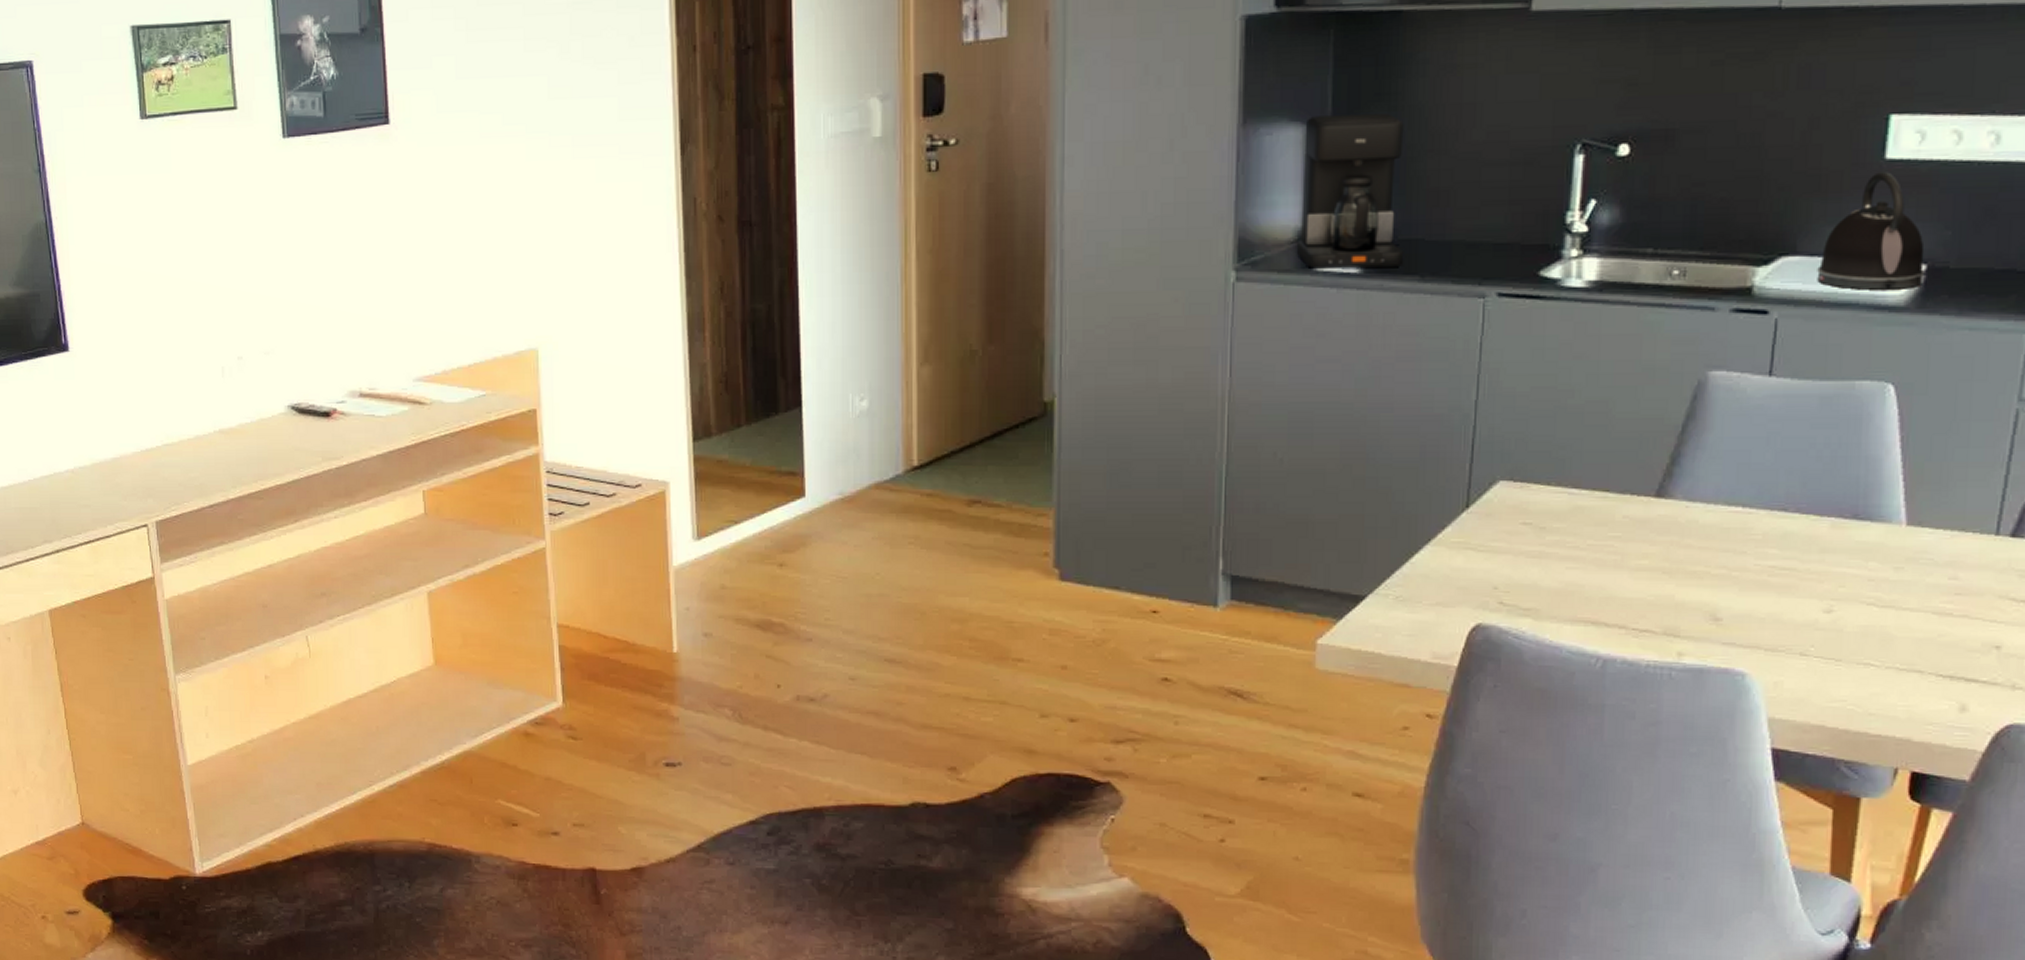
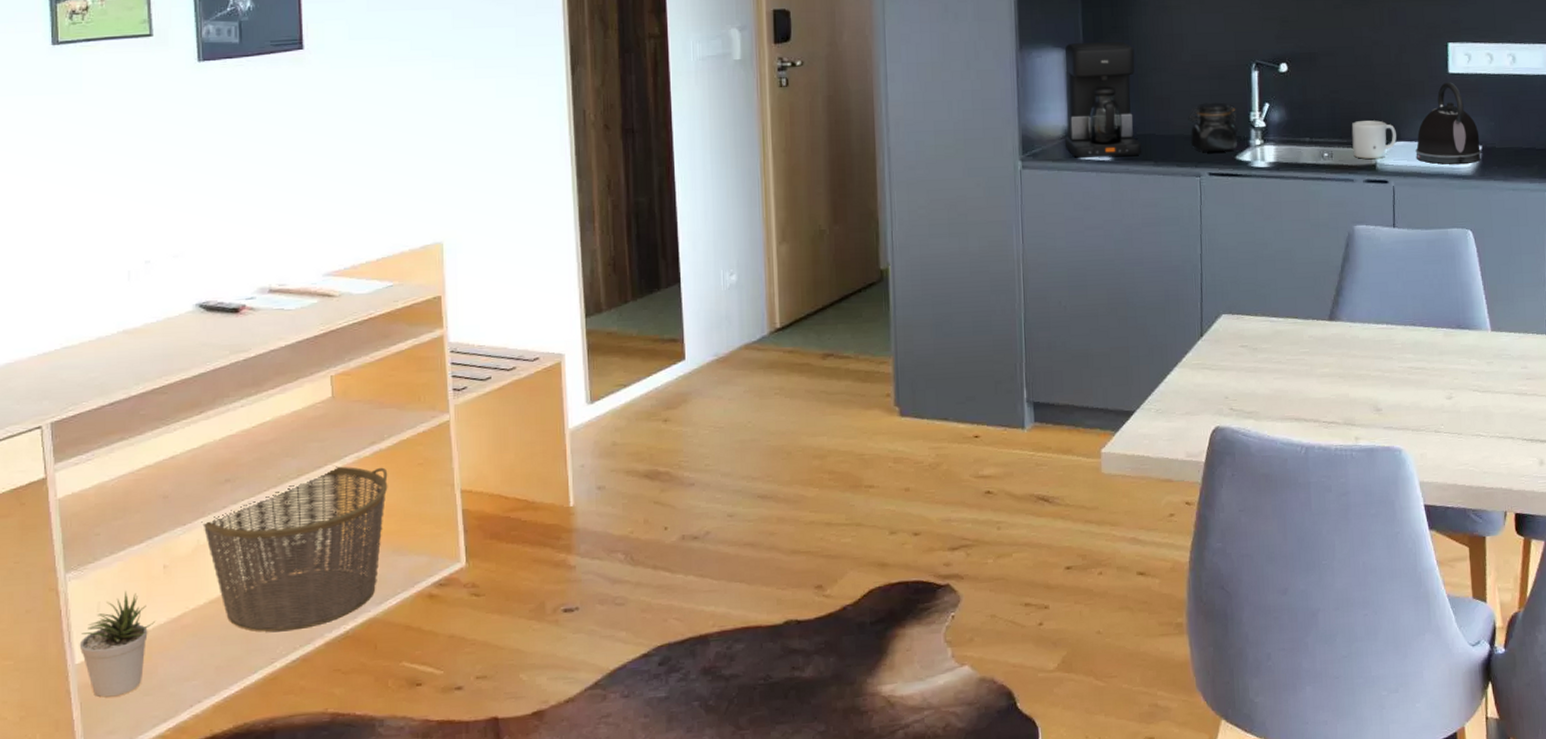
potted plant: none [190,698,259,801] -> present [79,591,155,698]
basket: none [299,588,482,755] -> present [201,466,388,632]
jar: none [1473,197,1548,266] -> present [1188,102,1239,153]
mug: none [1718,225,1790,281] -> present [1351,120,1397,160]

